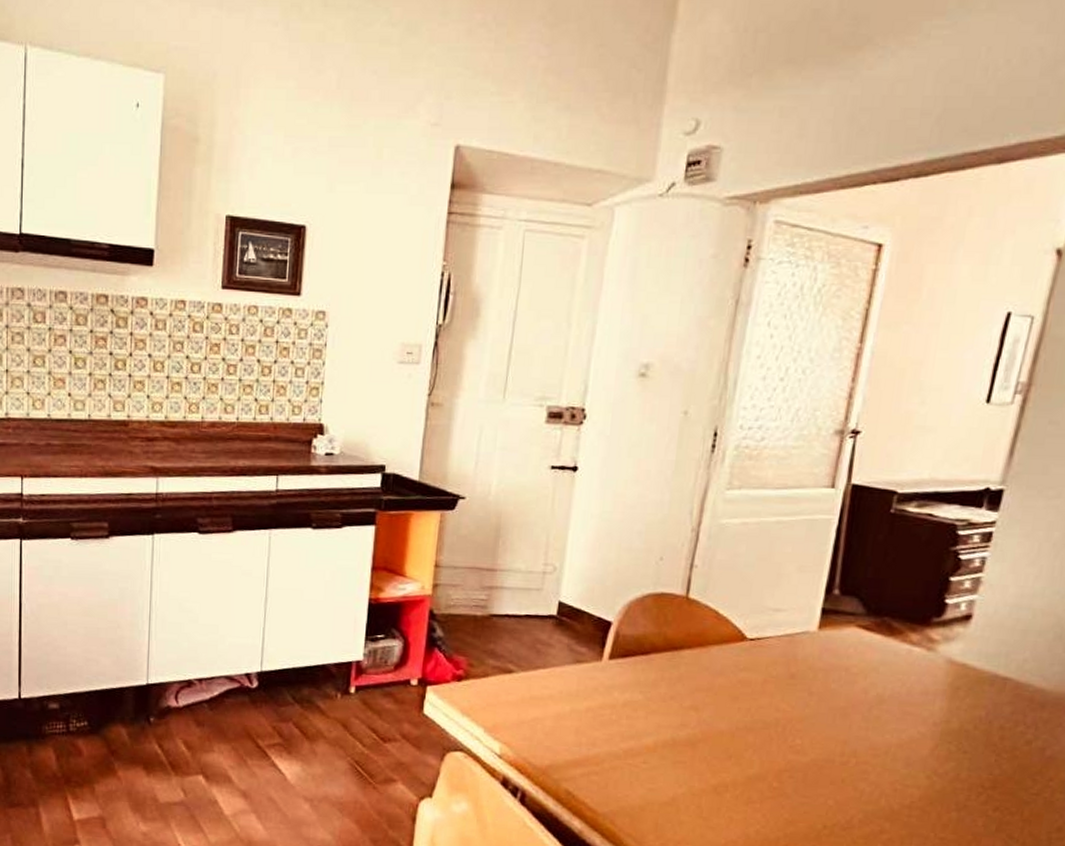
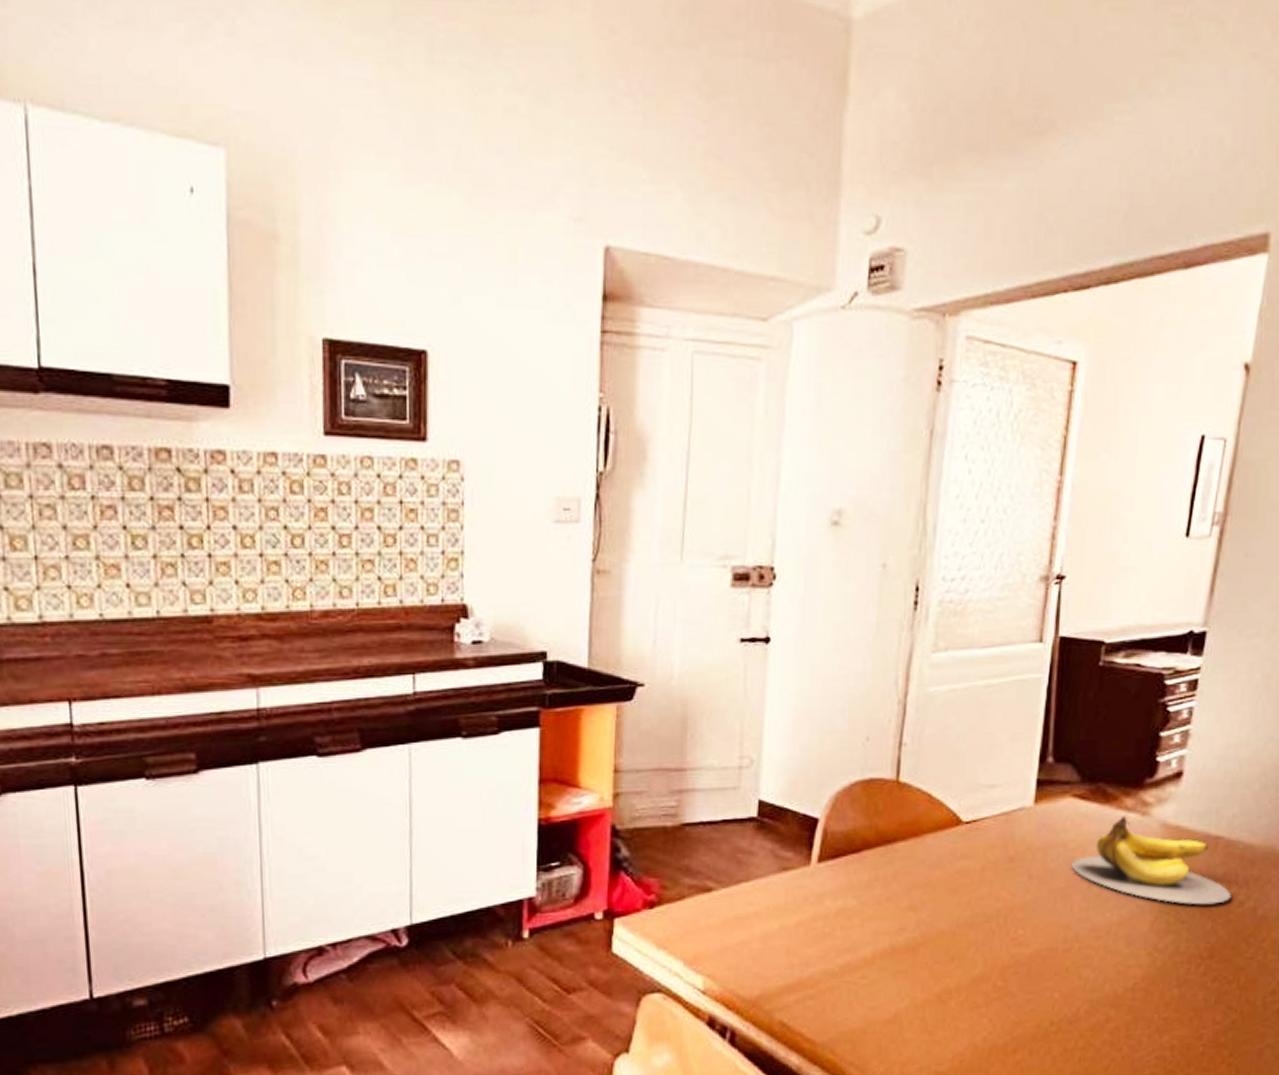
banana: none [851,648,1018,740] -> present [1070,815,1231,905]

